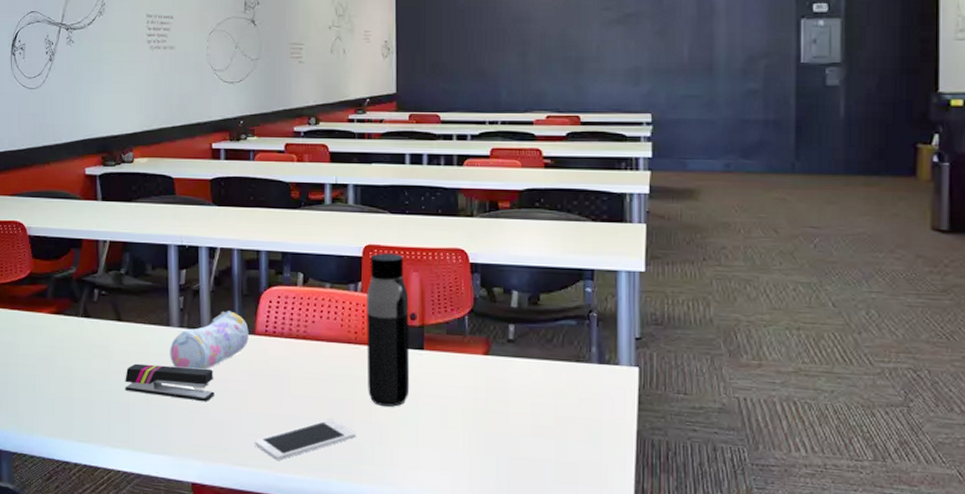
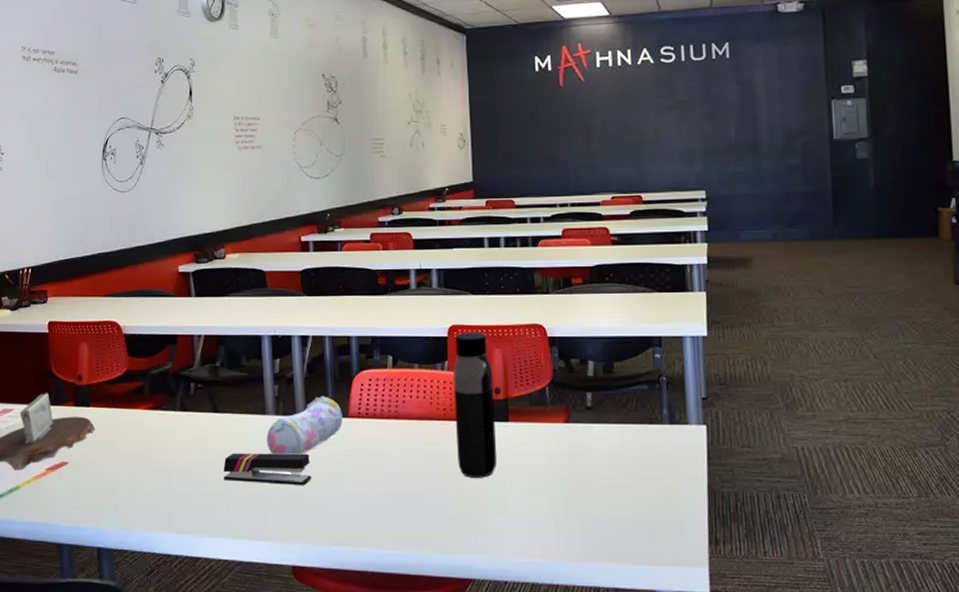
cell phone: present [255,419,355,460] -> none [352,494,448,537]

